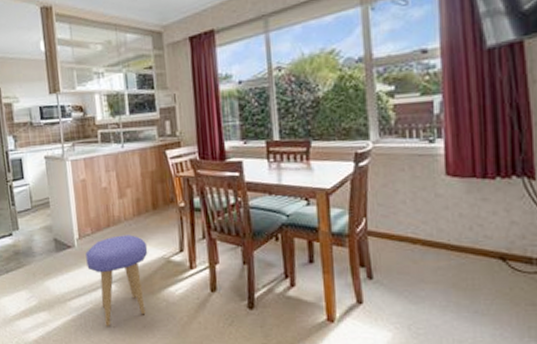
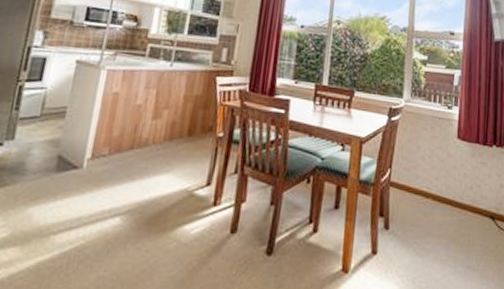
stool: present [85,235,148,326] -> none [91,160,172,270]

